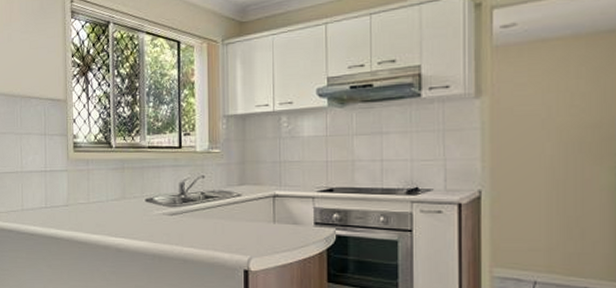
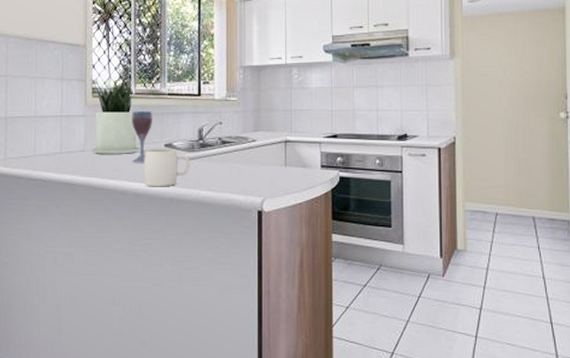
planter: none [74,135,123,209] -> present [91,81,141,154]
cup: none [112,165,133,218] -> present [132,111,152,163]
mug: none [125,203,172,243] -> present [144,148,190,187]

